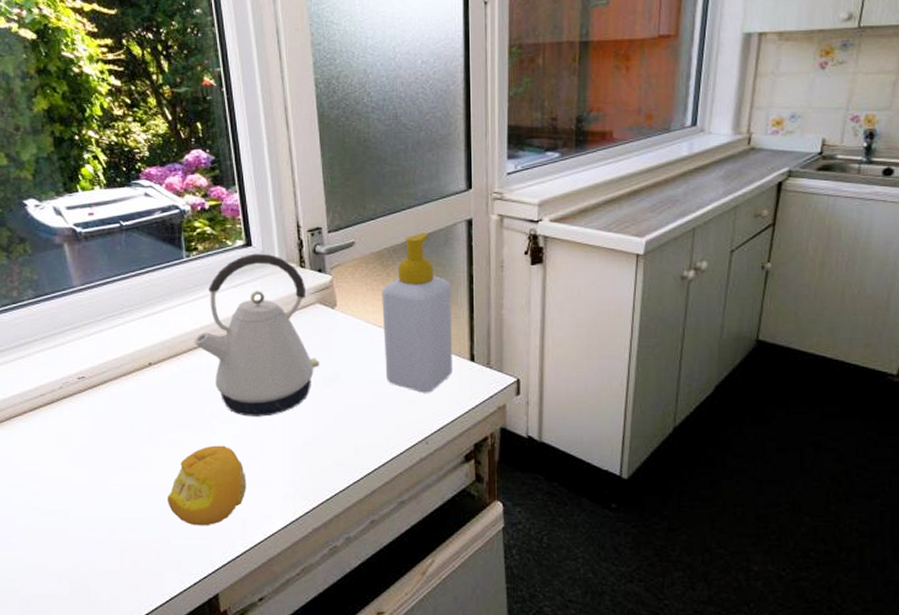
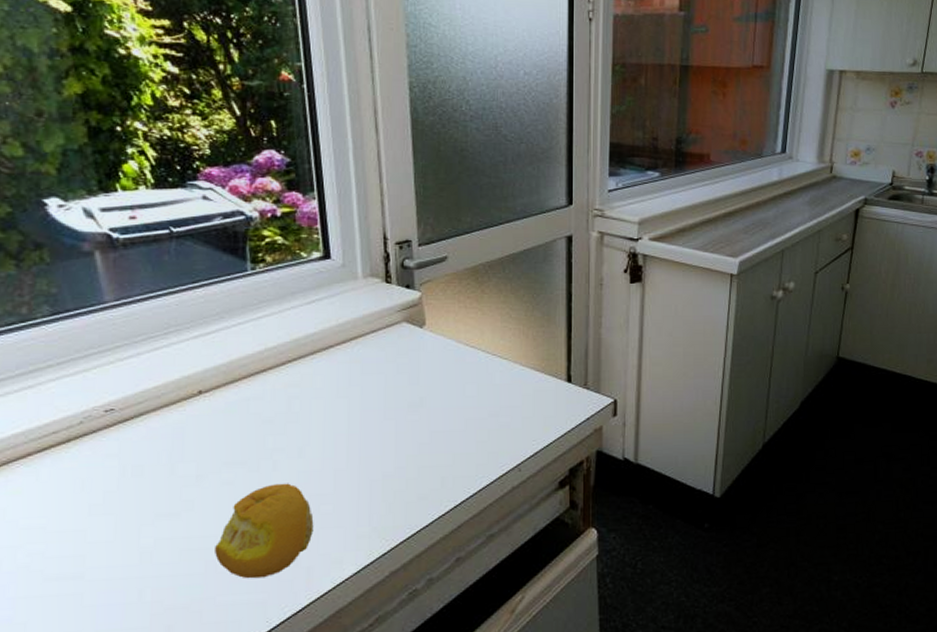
kettle: present [194,253,320,417] -> none [256,267,405,449]
soap bottle: present [382,233,452,393] -> none [475,248,549,417]

